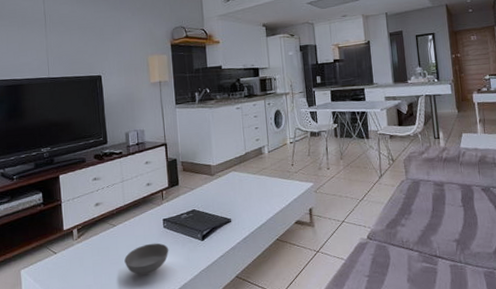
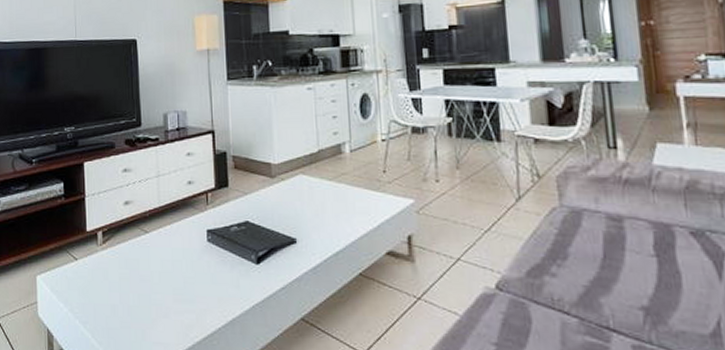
bowl: present [124,243,169,275] -> none [157,260,214,300]

